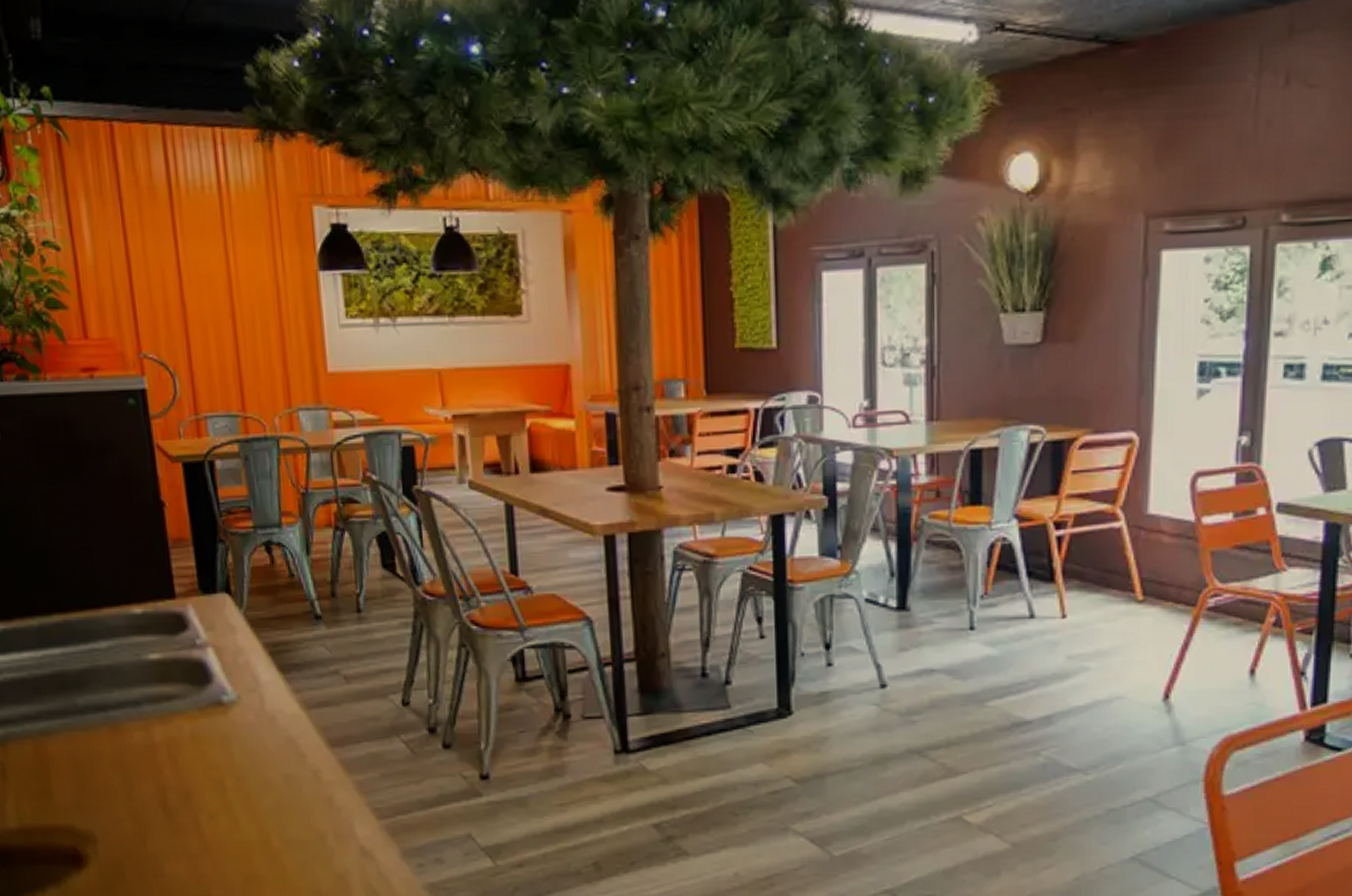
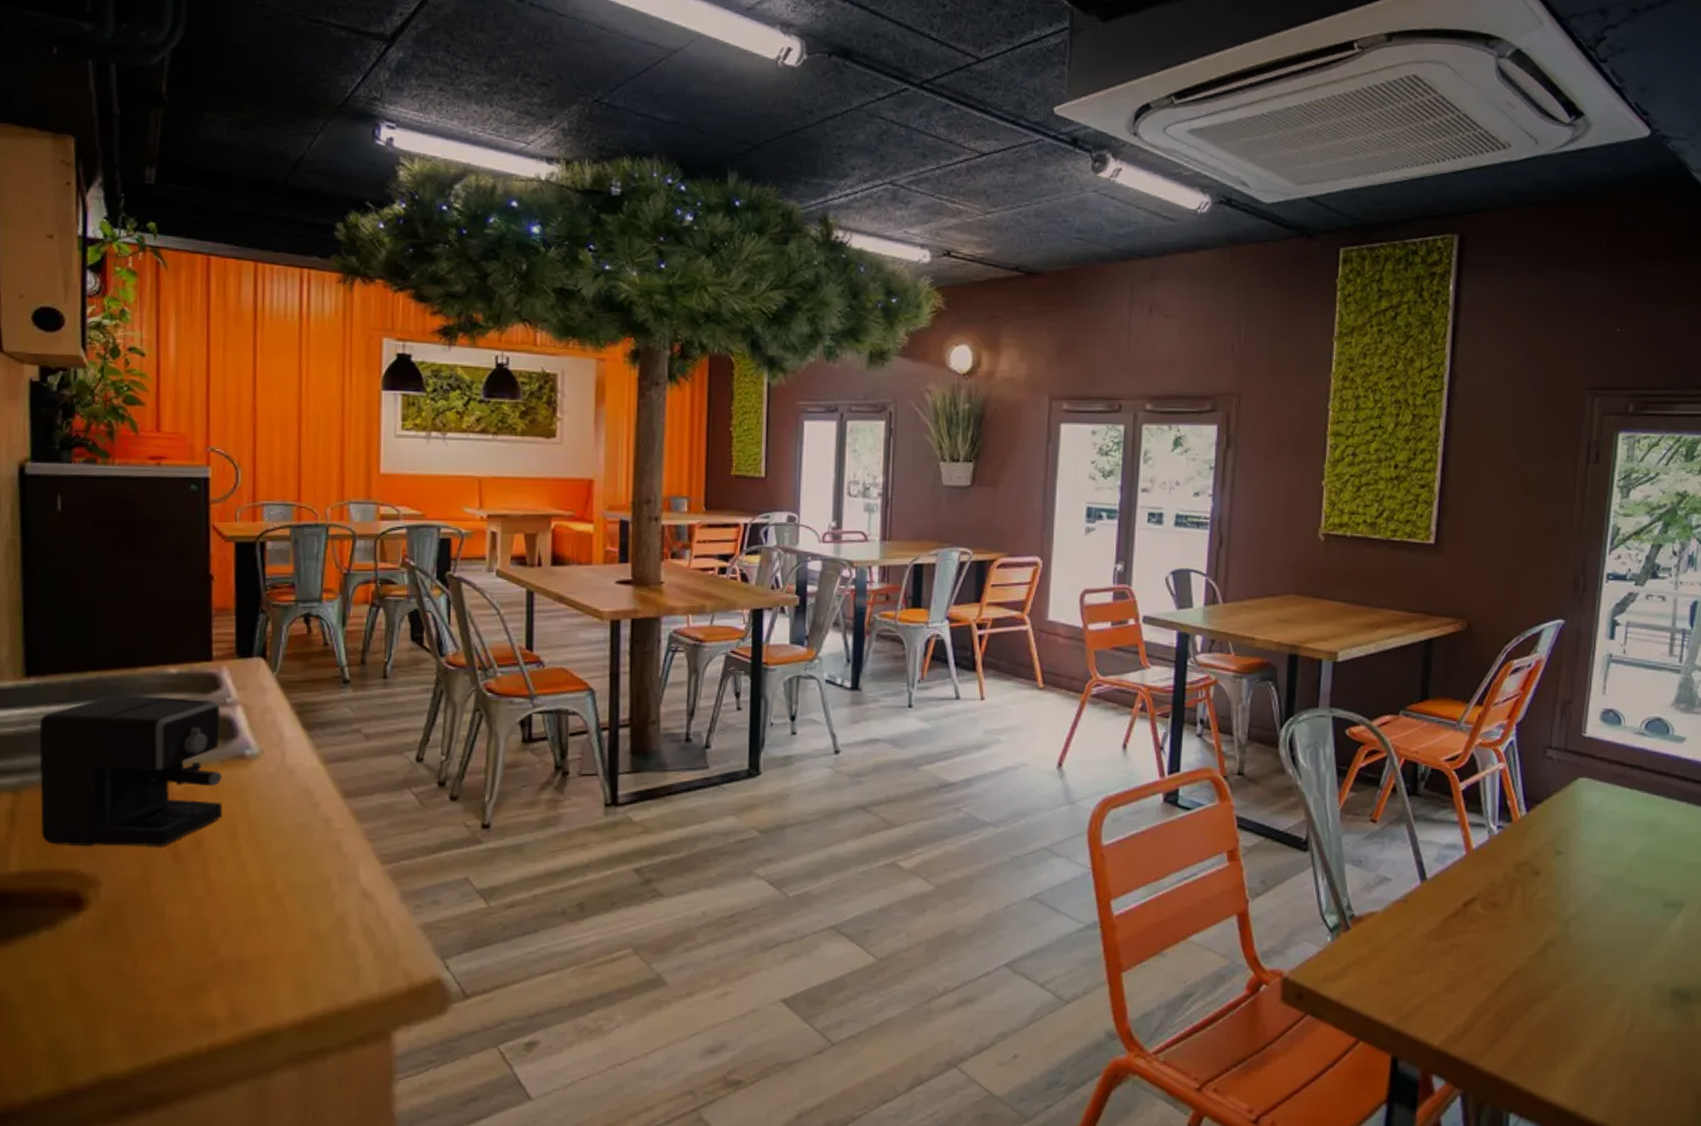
coffee maker: none [13,638,208,802] -> present [39,694,223,847]

